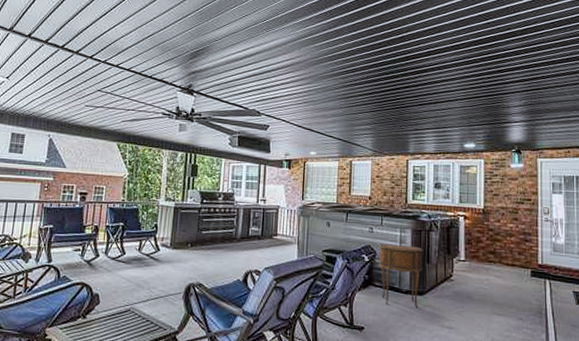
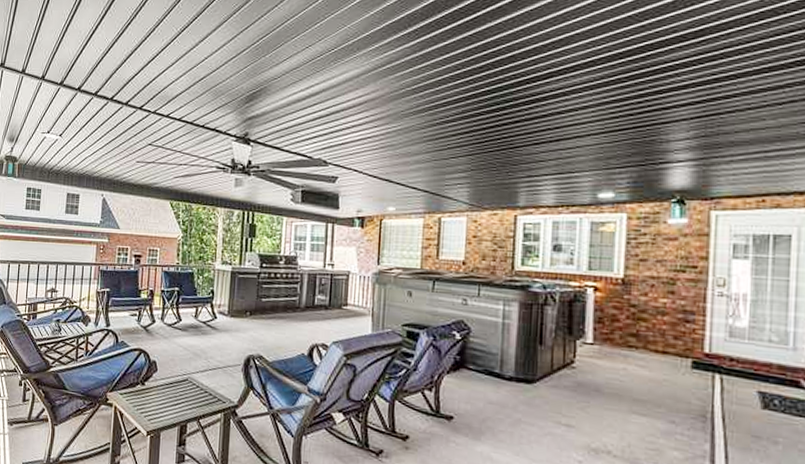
side table: present [379,244,423,309] -> none [474,319,535,399]

